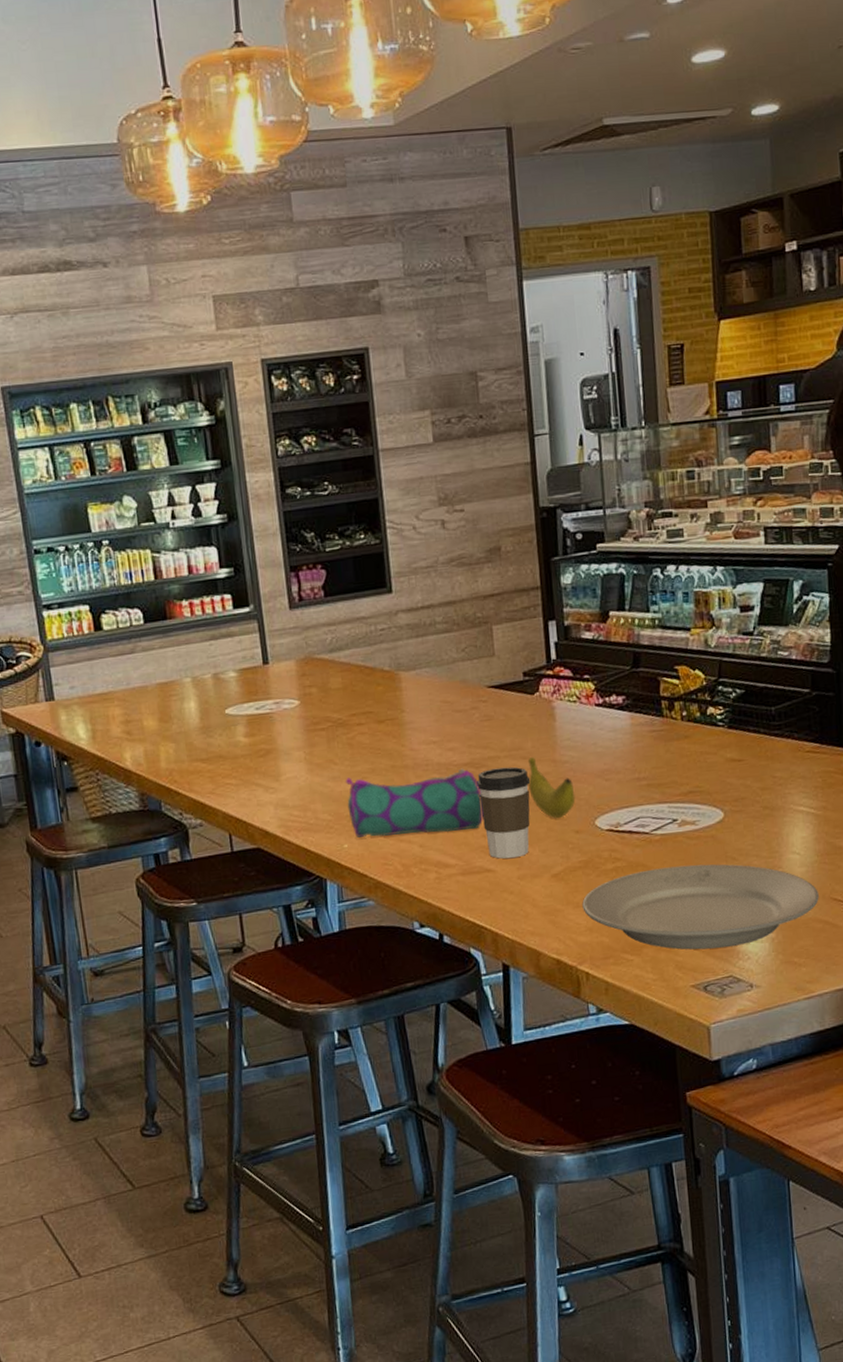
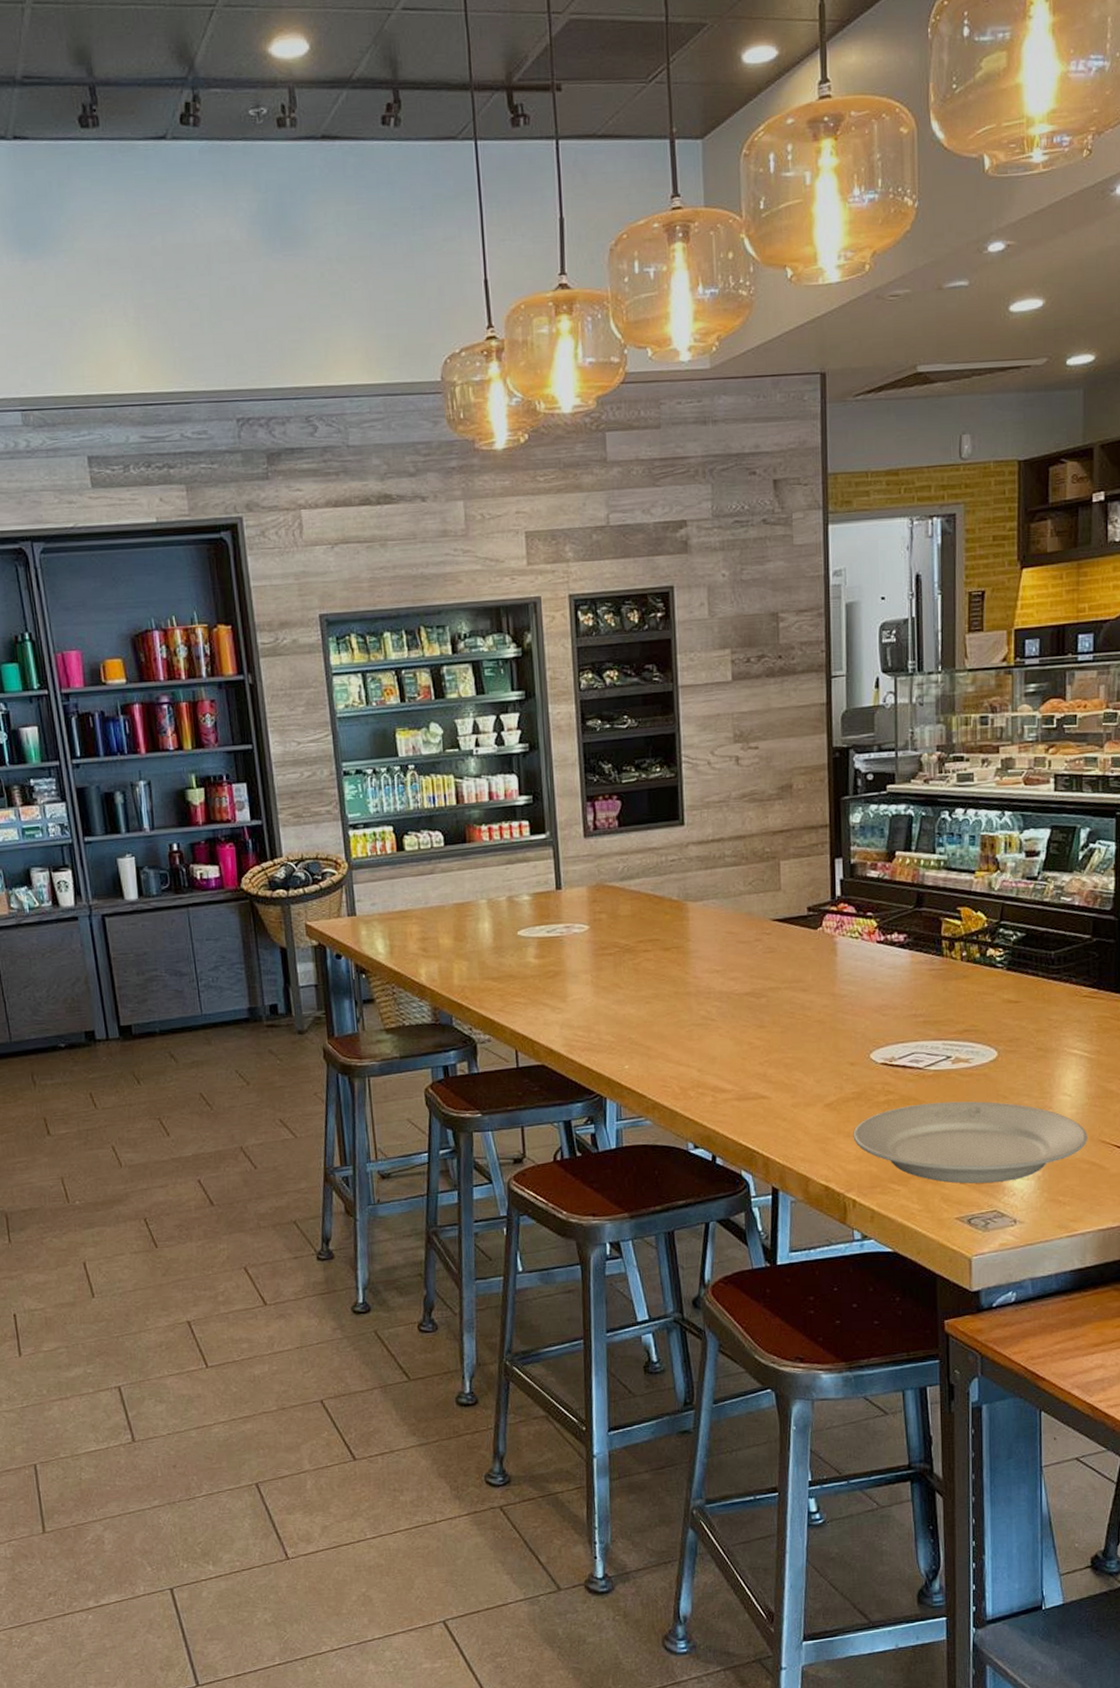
pencil case: present [345,768,484,837] -> none [629,997,762,1060]
coffee cup: present [477,766,531,859] -> none [756,998,809,1087]
banana: present [527,756,576,819] -> none [807,989,852,1051]

